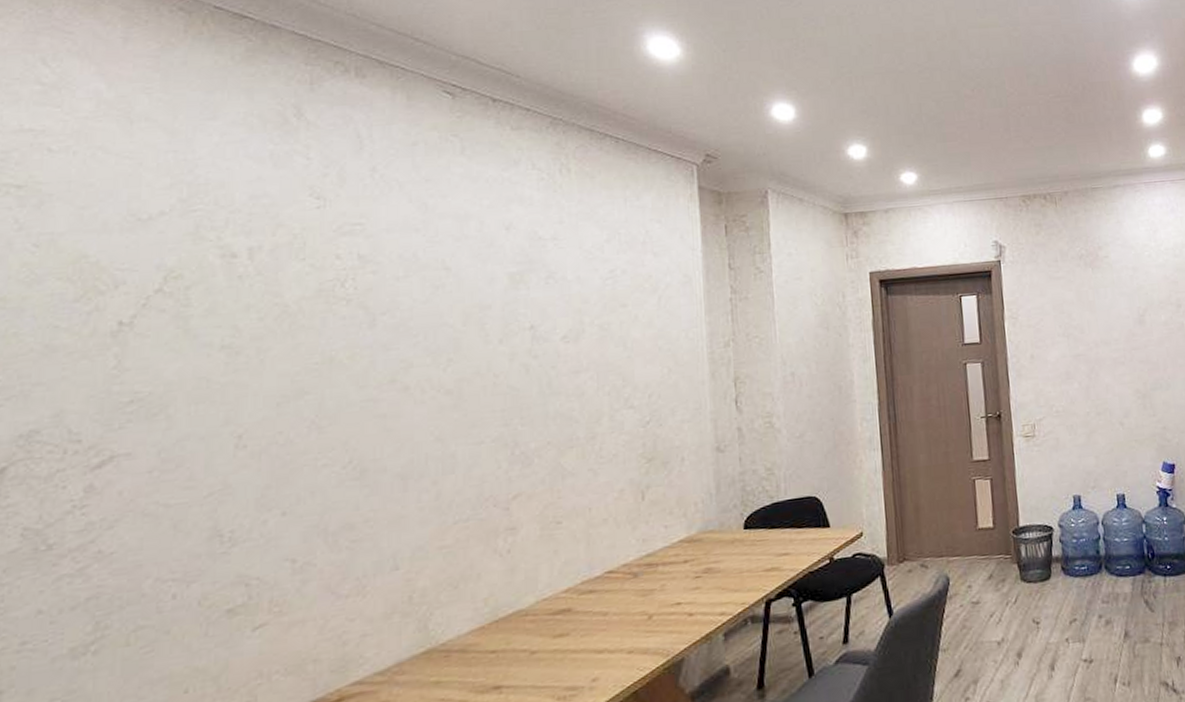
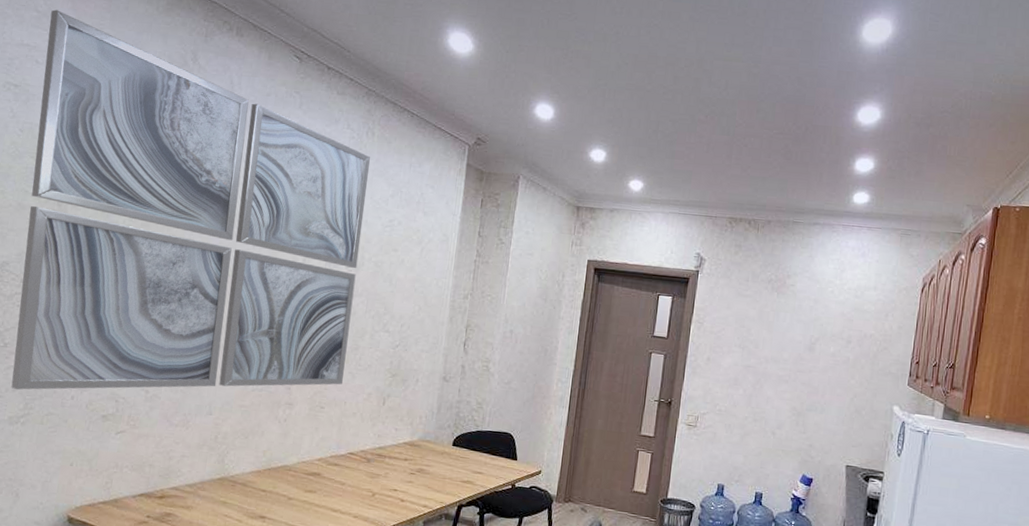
wall art: none [63,78,581,607] -> present [11,9,370,390]

